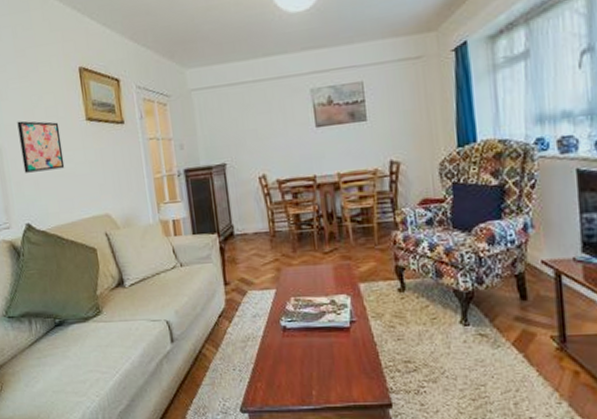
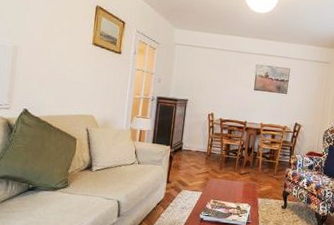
wall art: present [17,121,65,173] -> none [33,31,70,75]

